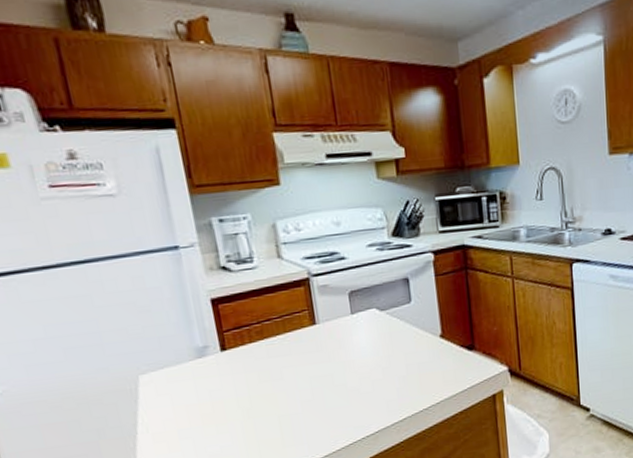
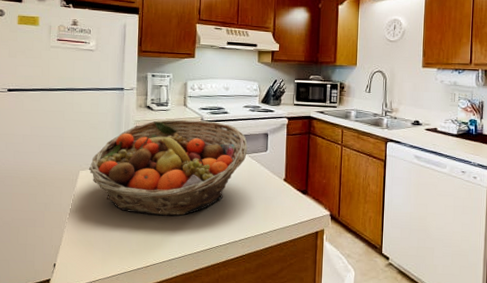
fruit basket: none [152,273,384,419] -> present [89,119,247,216]

